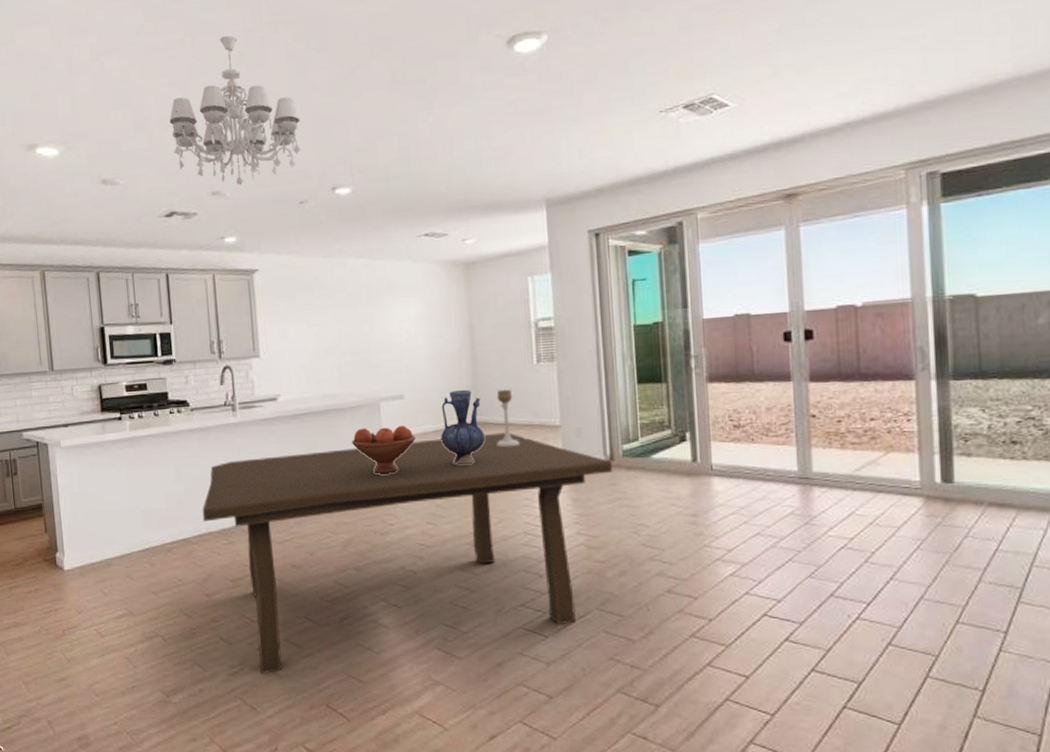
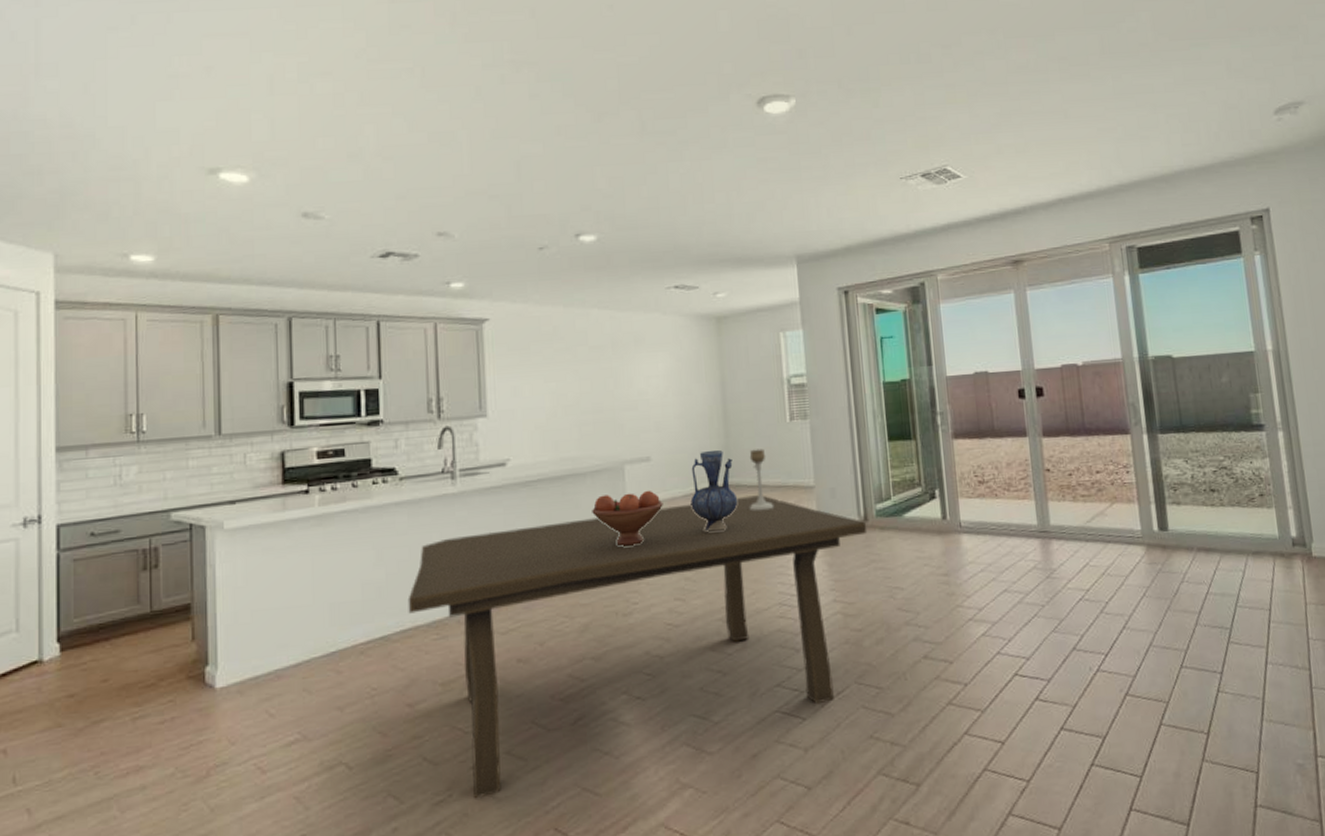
chandelier: present [169,35,301,185] -> none [390,69,542,227]

